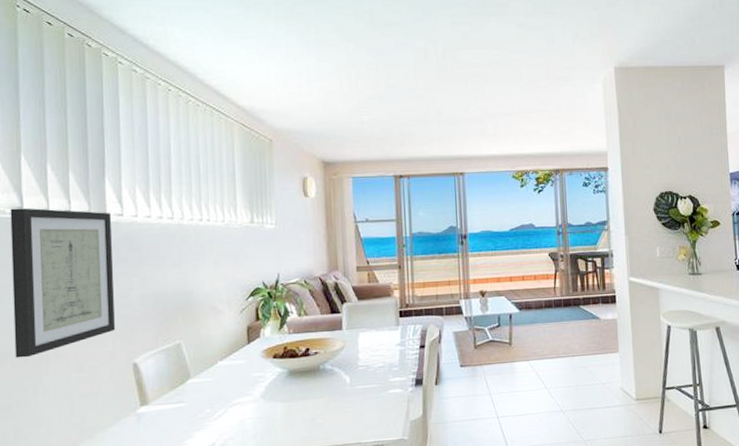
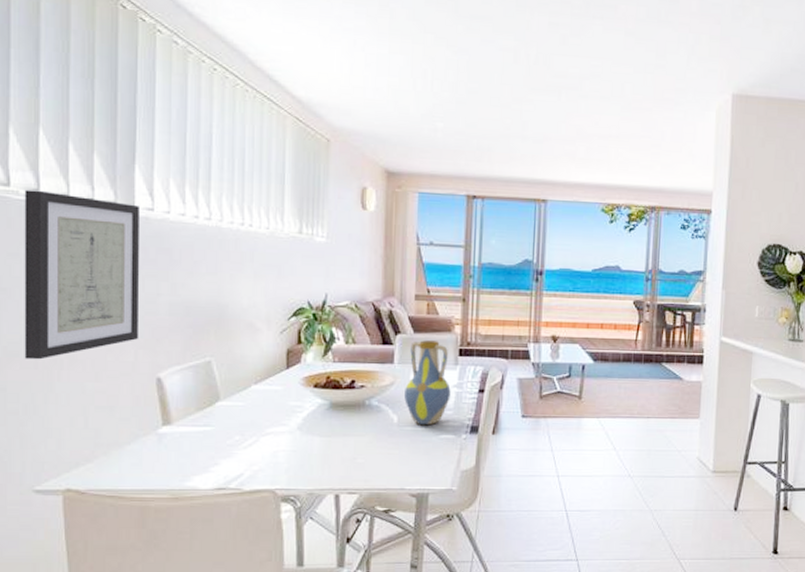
vase: none [354,306,395,383] -> present [404,340,451,425]

